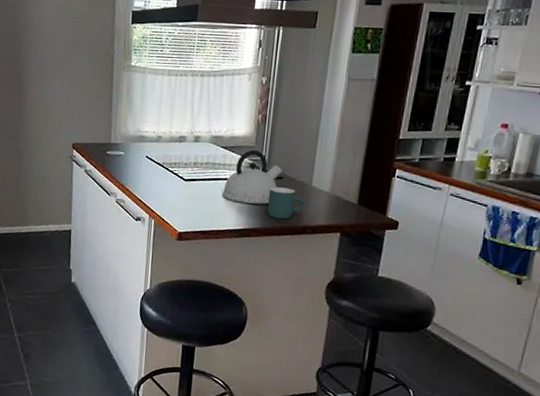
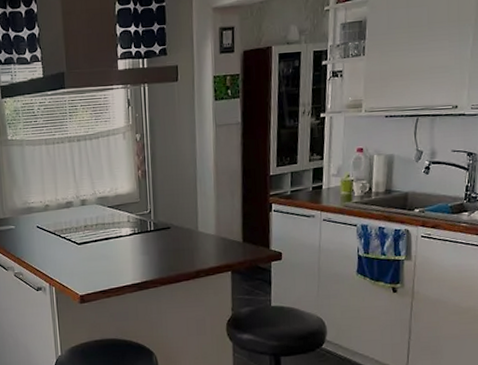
kettle: present [221,149,282,205] -> none [115,204,169,258]
mug: present [267,187,305,219] -> none [159,236,195,267]

